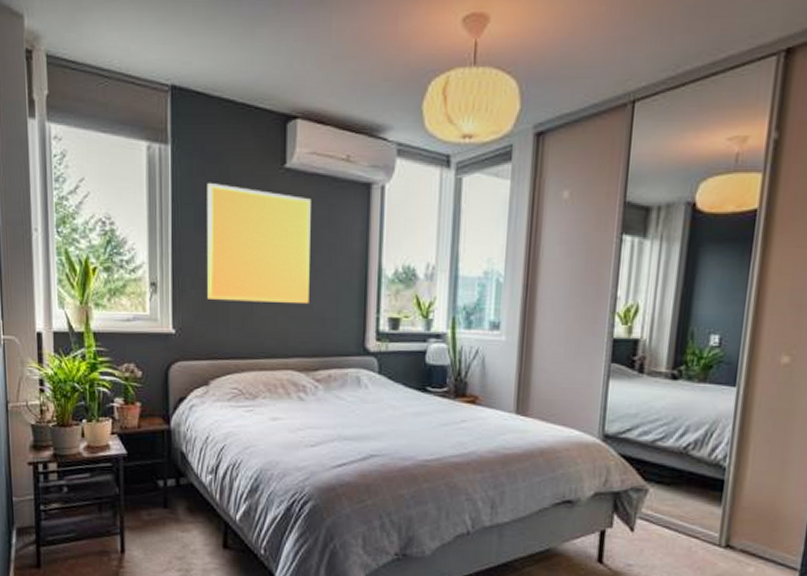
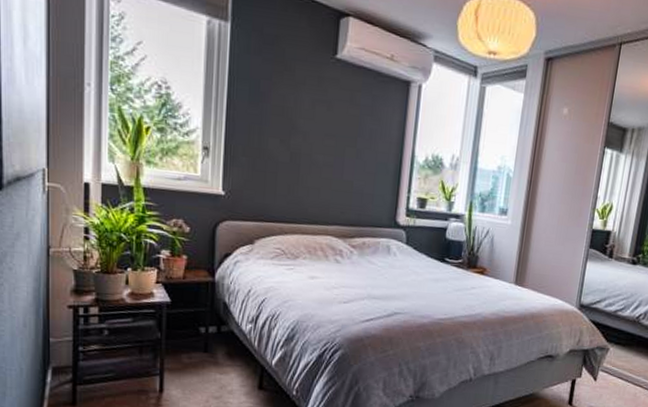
wall art: present [207,183,311,305] -> none [257,62,358,180]

